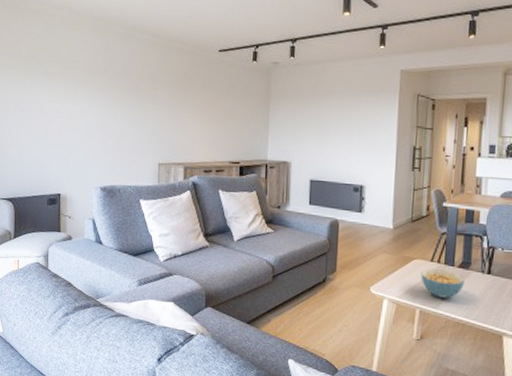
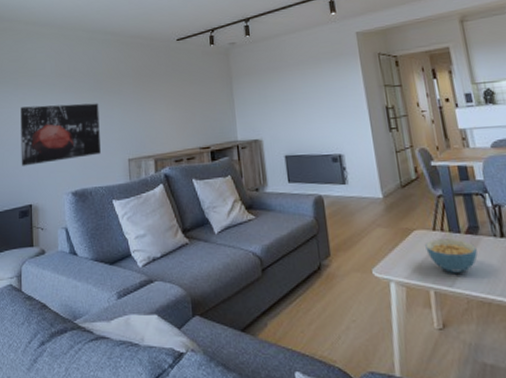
wall art: none [50,98,133,157] -> present [21,103,101,166]

